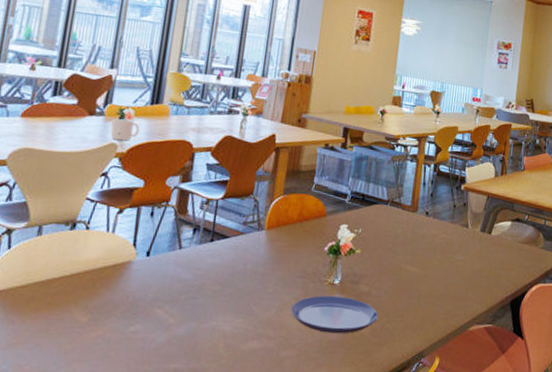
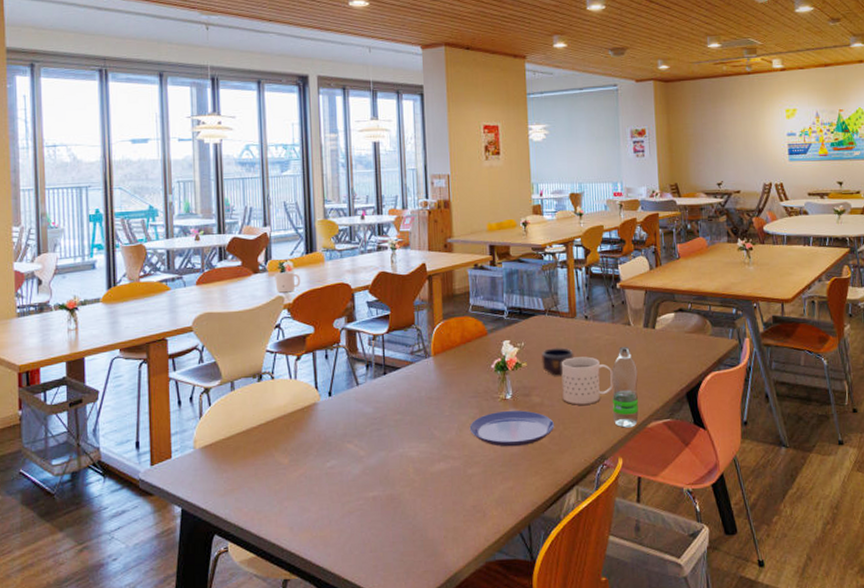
mug: none [375,238,410,266] -> present [540,347,574,375]
mug: none [390,250,444,300] -> present [561,356,613,405]
bottle: none [436,247,468,328] -> present [611,346,639,428]

